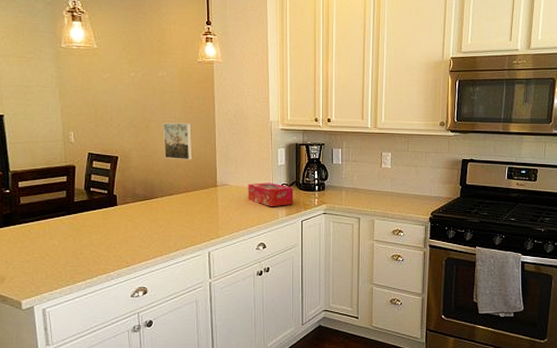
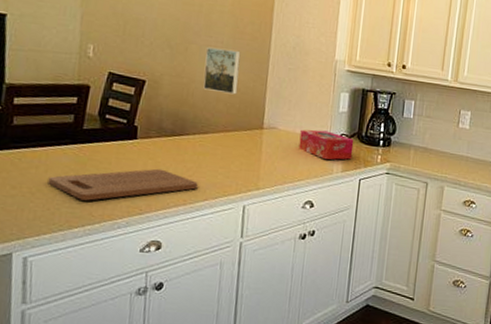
cutting board: none [53,228,170,260] -> present [47,168,198,201]

